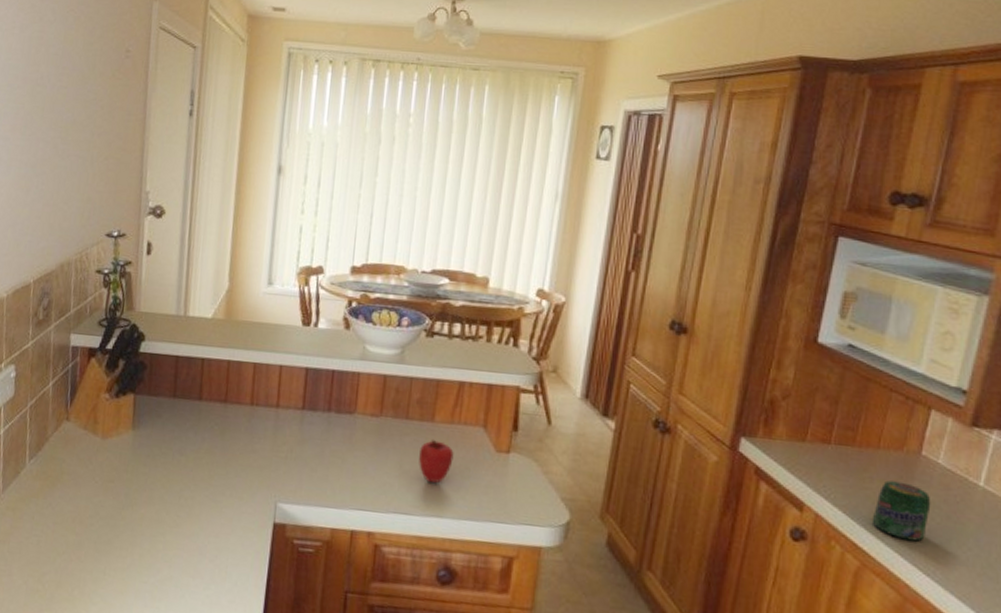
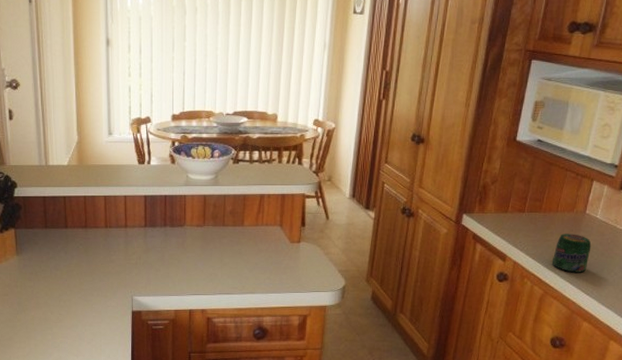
apple: present [419,439,454,484] -> none [235,238,260,270]

